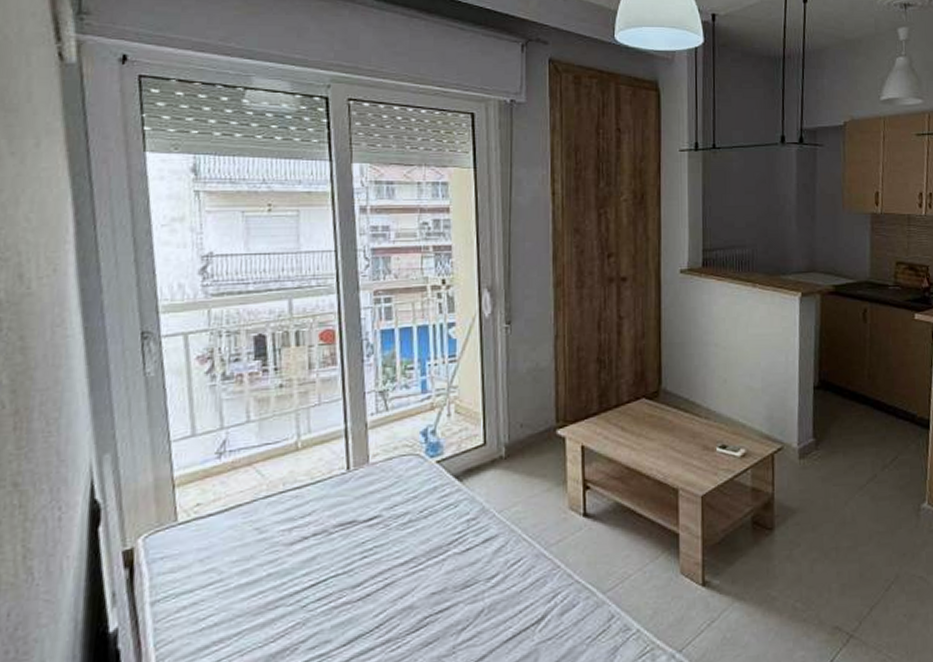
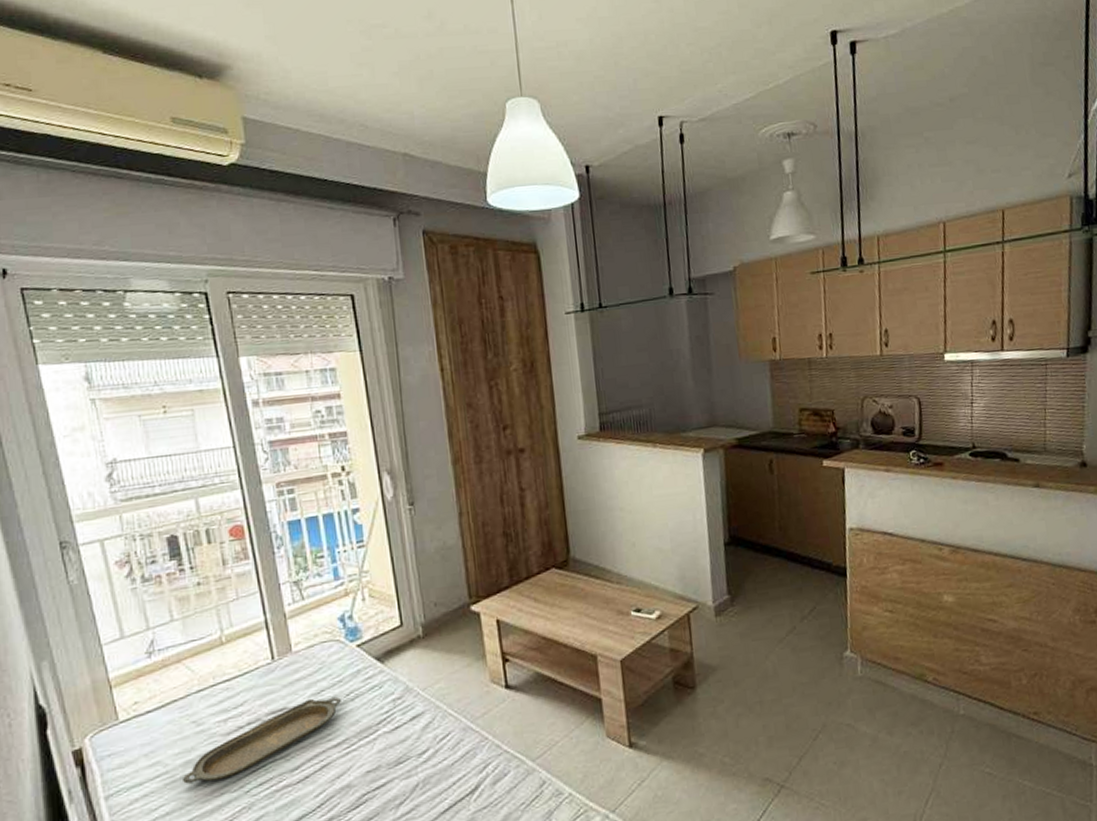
serving tray: none [237,514,414,594] -> present [183,697,341,784]

